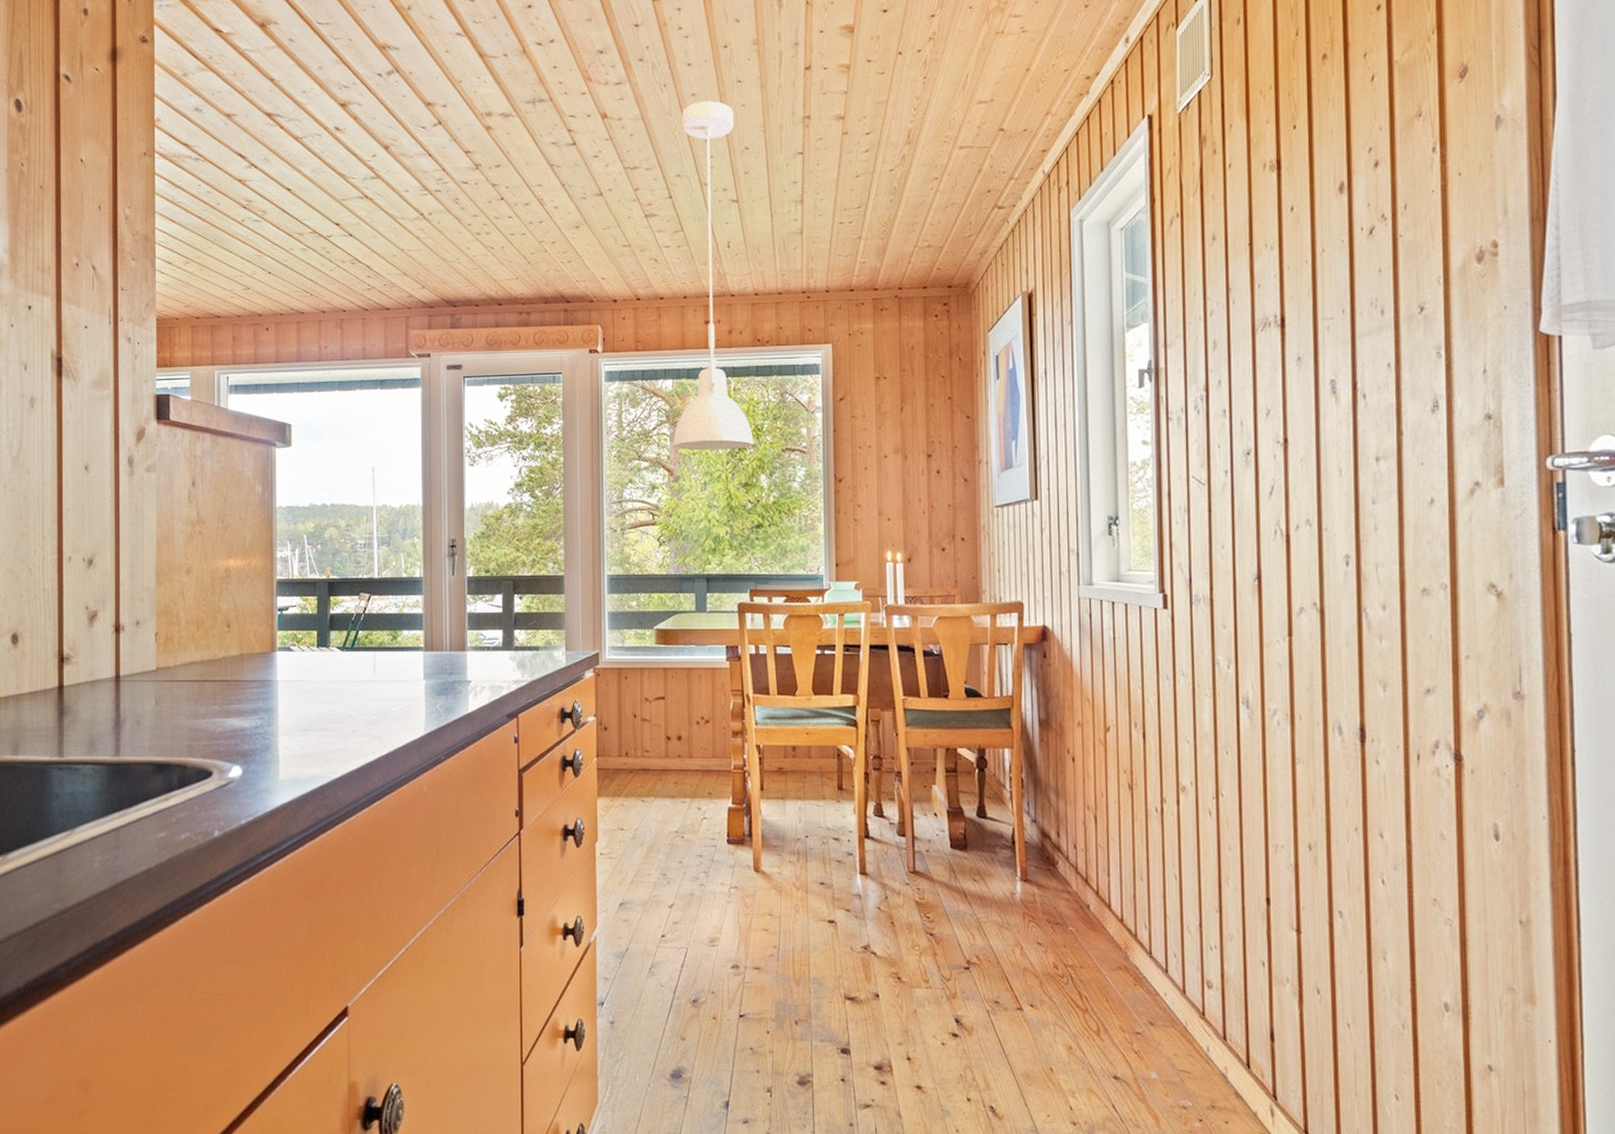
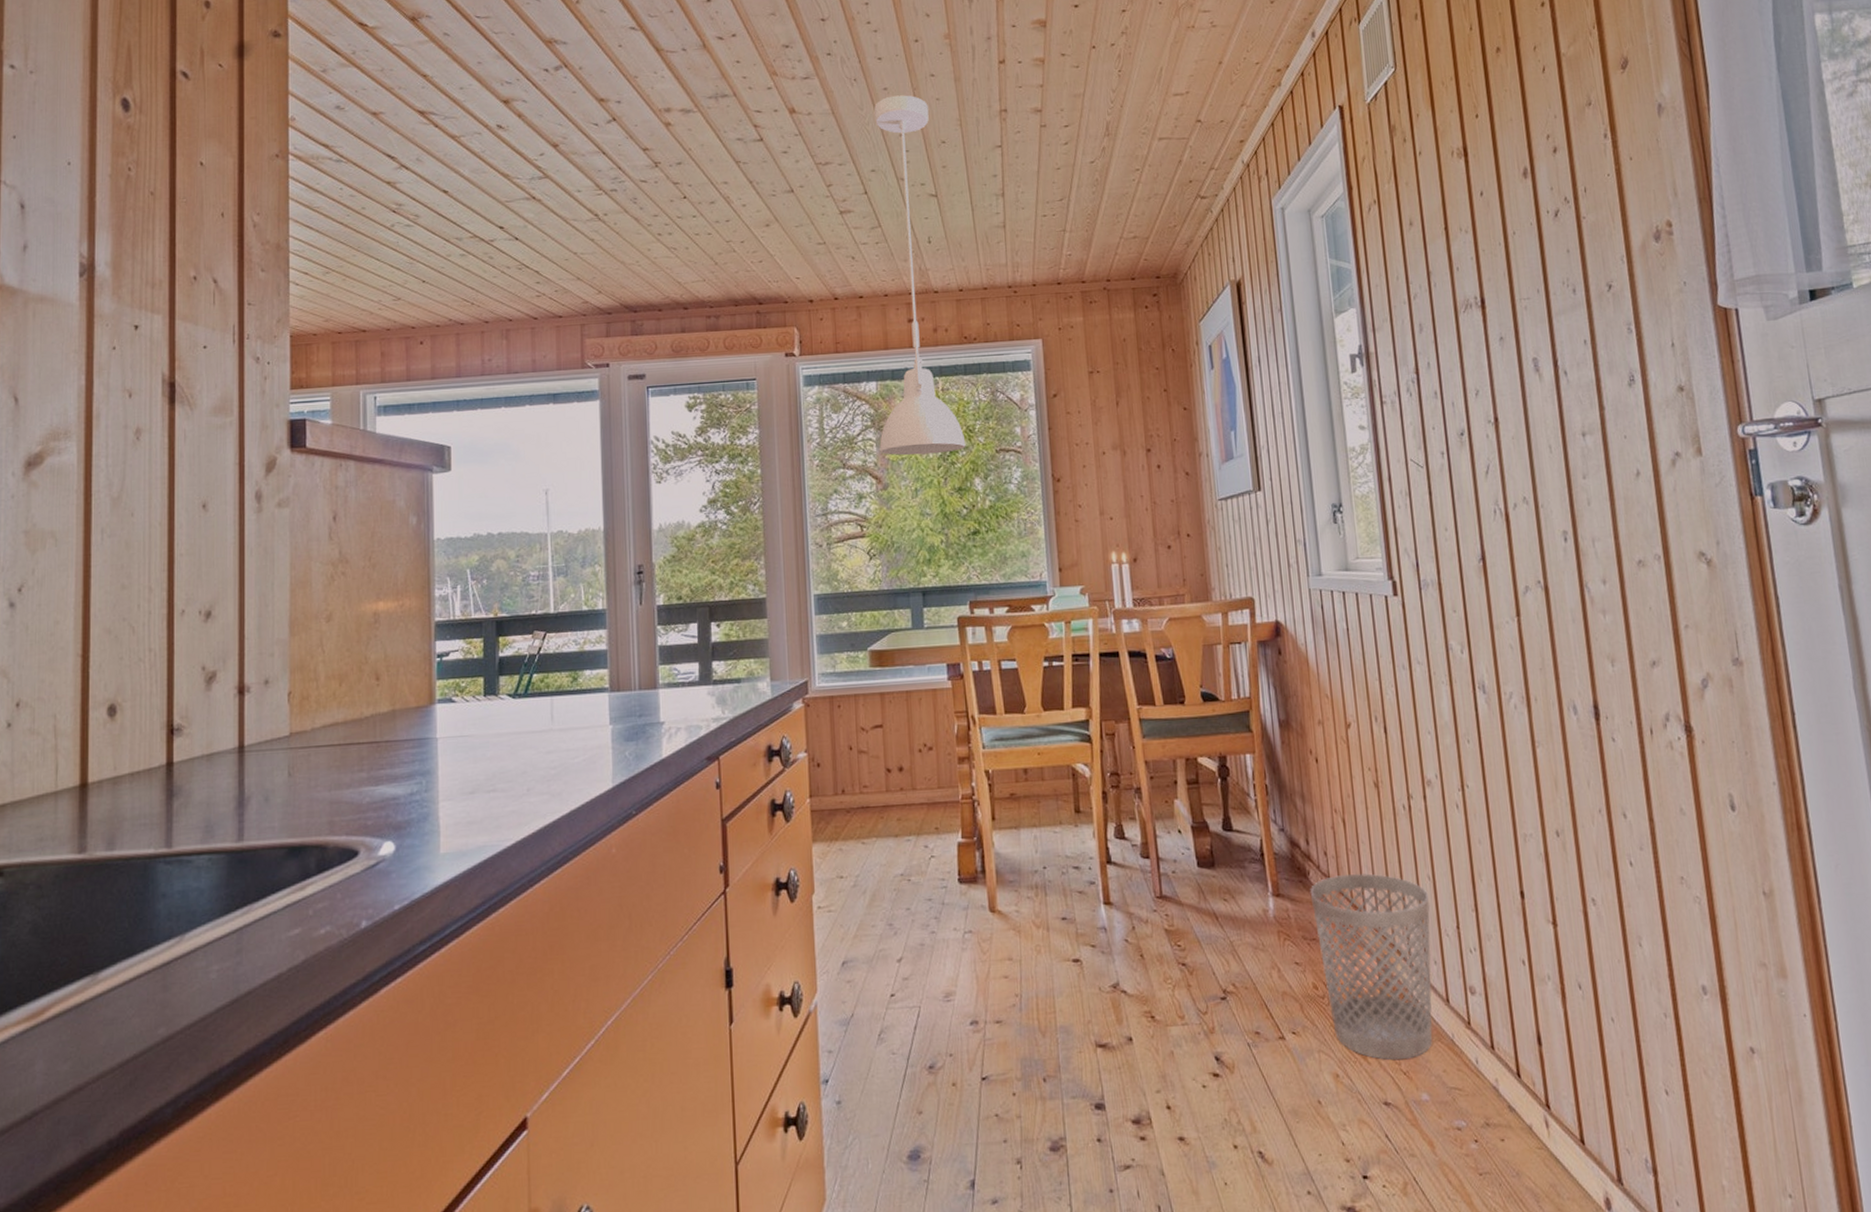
wastebasket: none [1057,866,1175,1040] -> present [1309,873,1432,1060]

